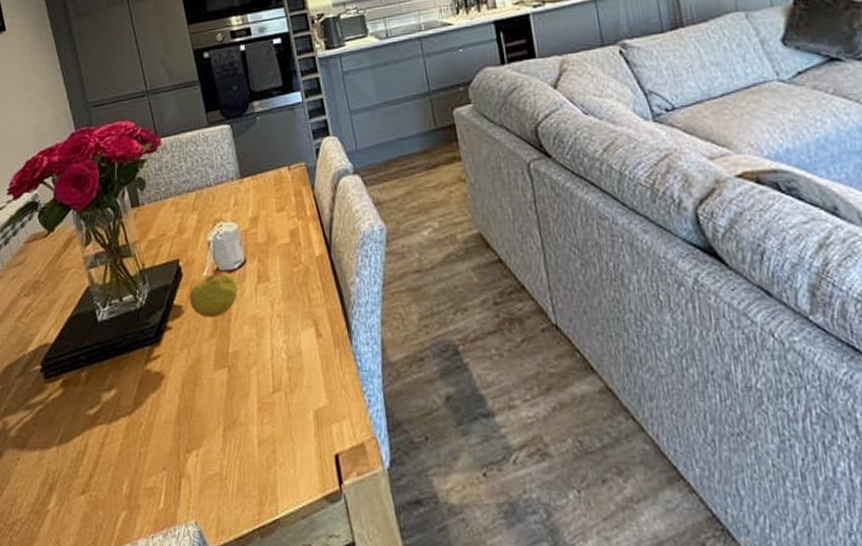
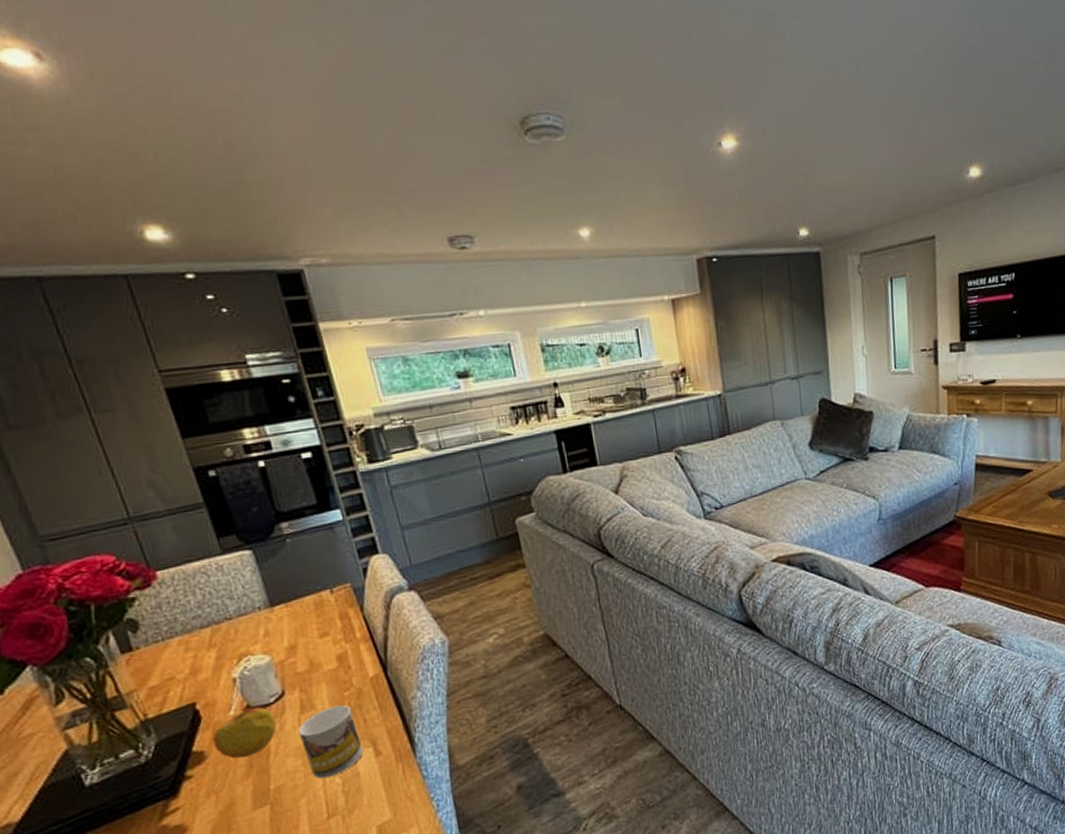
mug: none [254,280,307,351] -> present [298,705,364,779]

